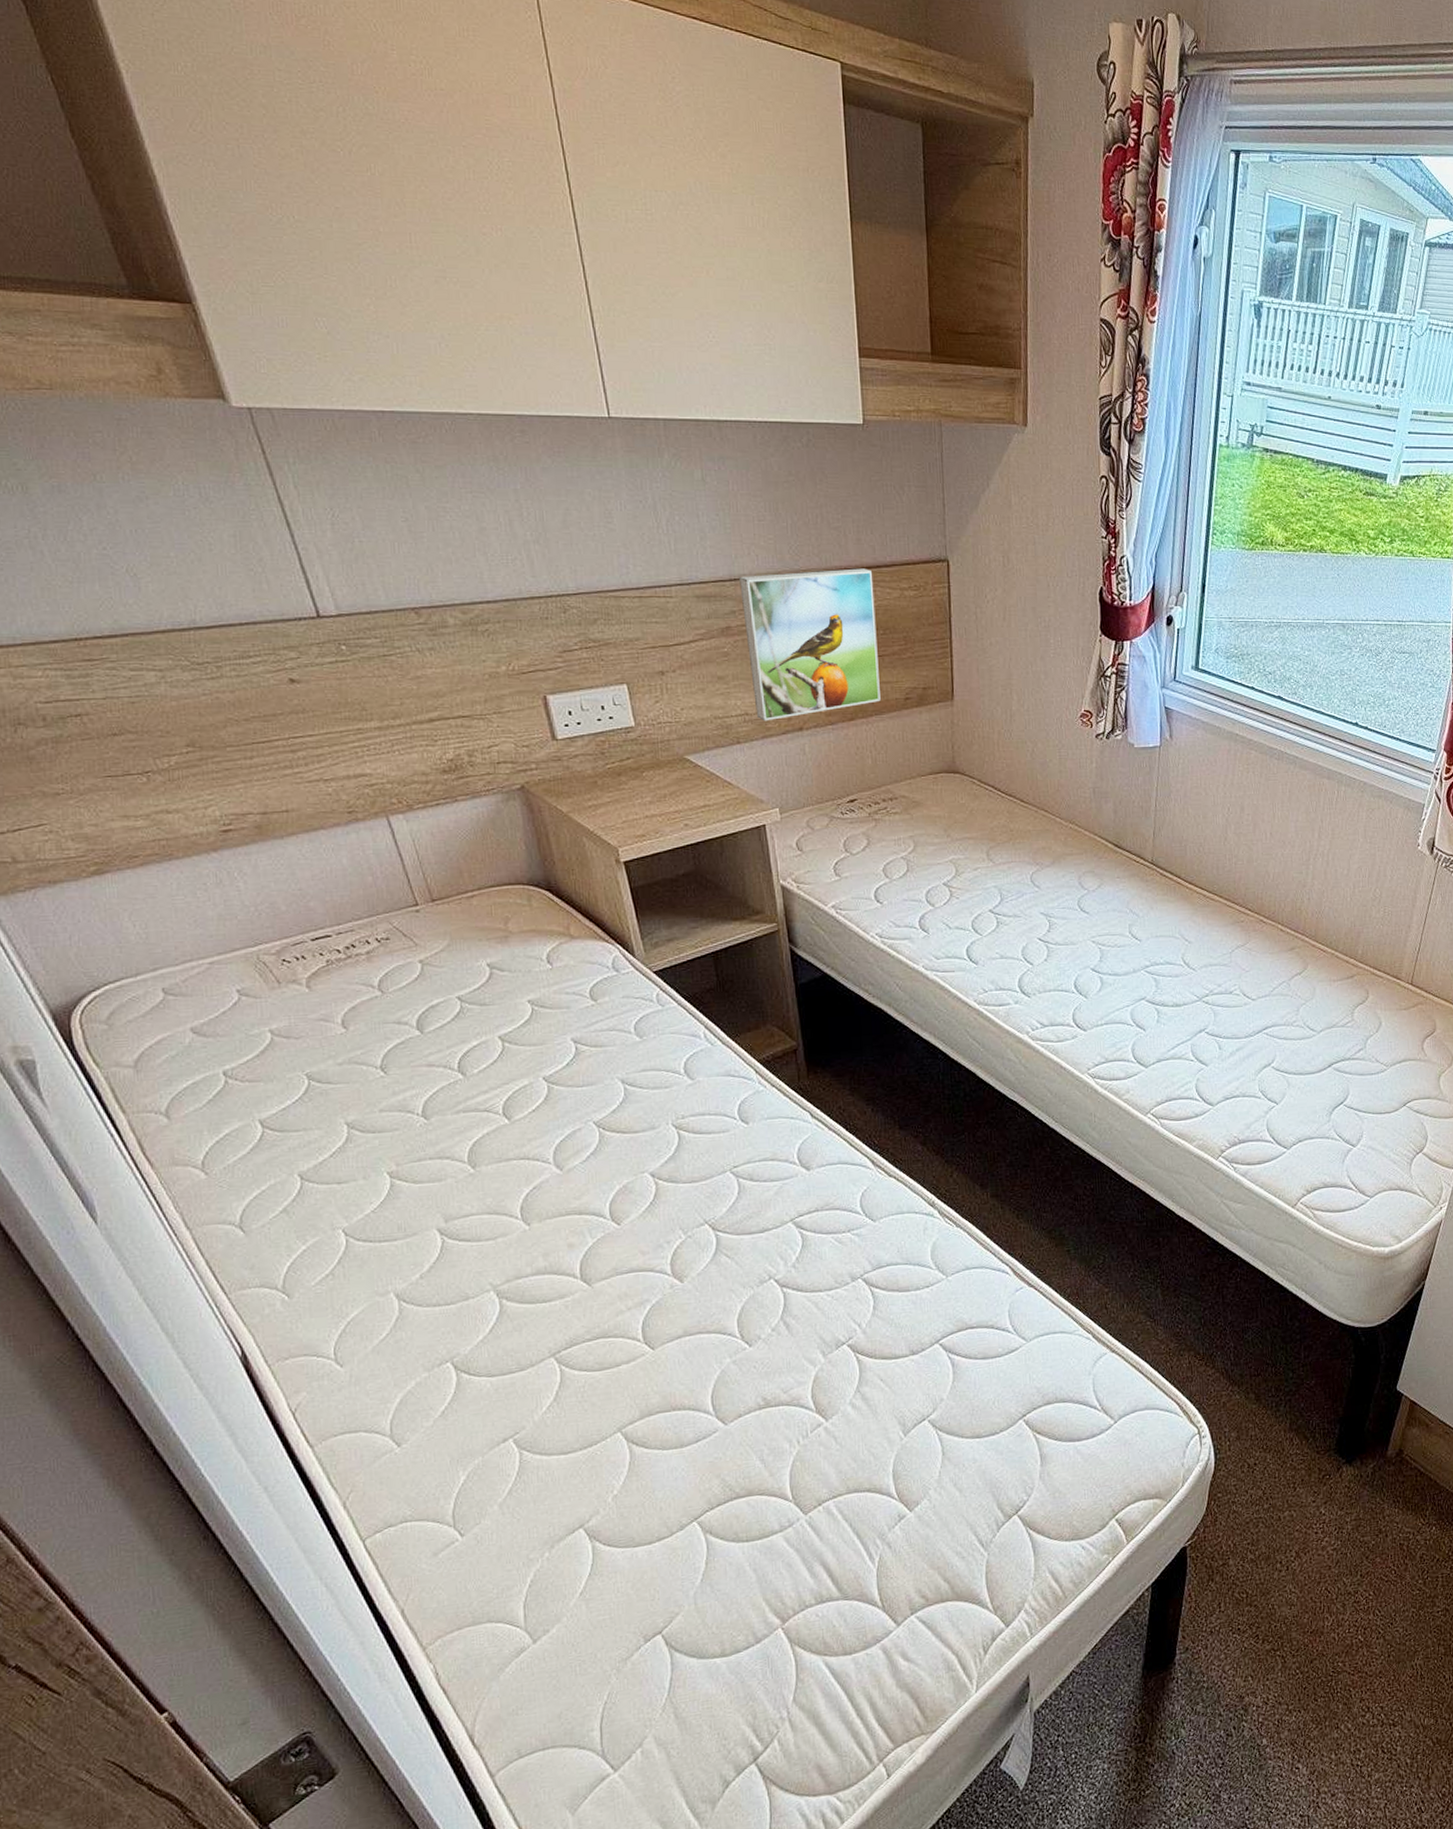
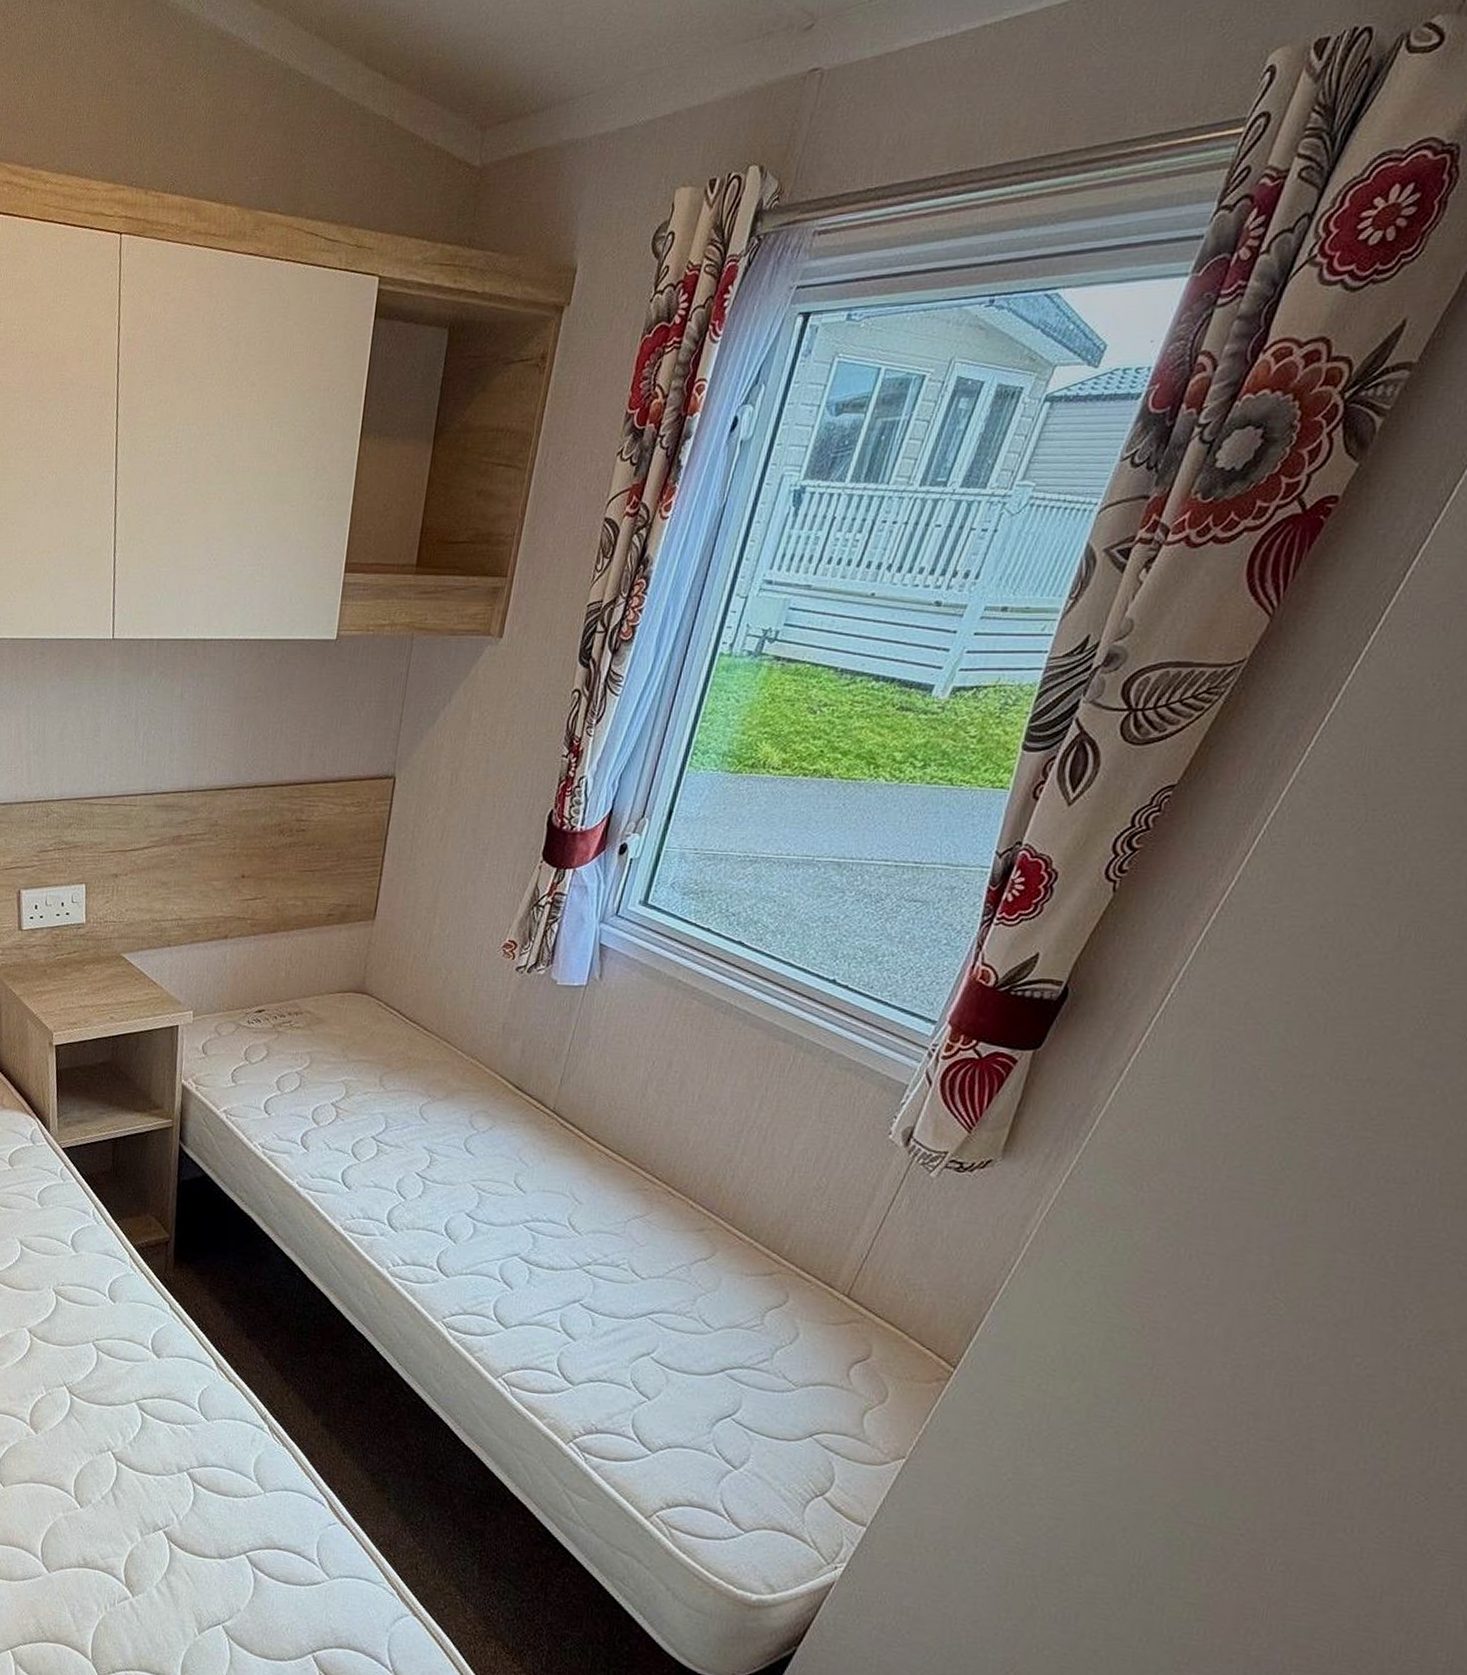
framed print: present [739,568,881,721] -> none [188,783,318,927]

